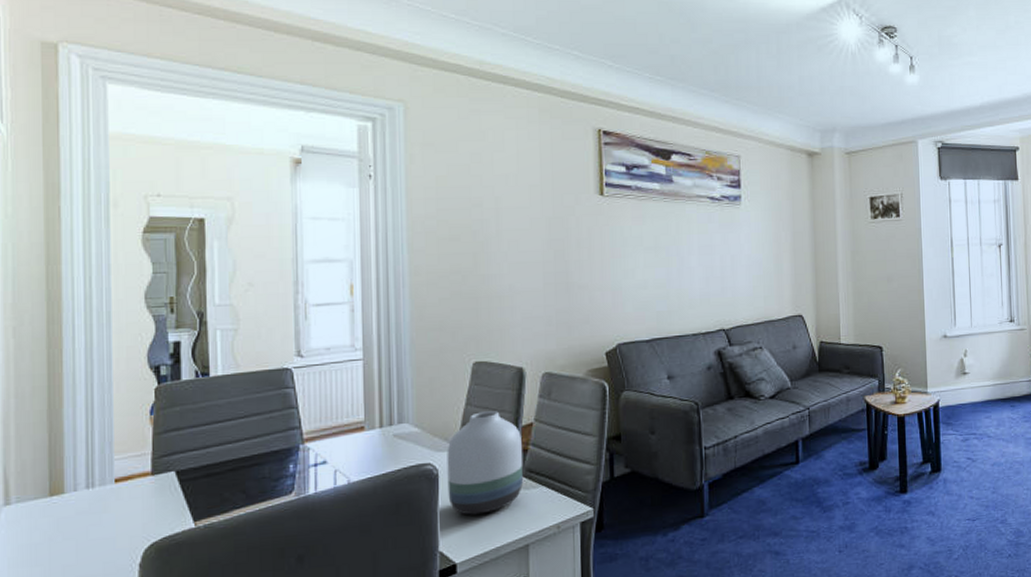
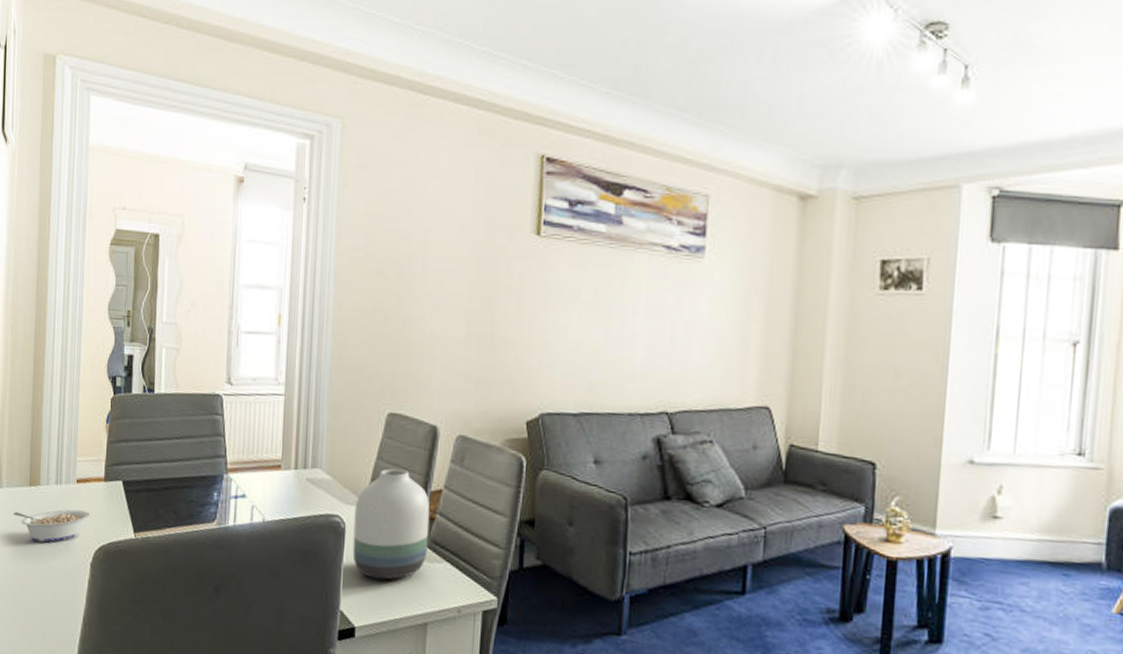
legume: none [27,510,135,555] -> present [13,509,90,543]

